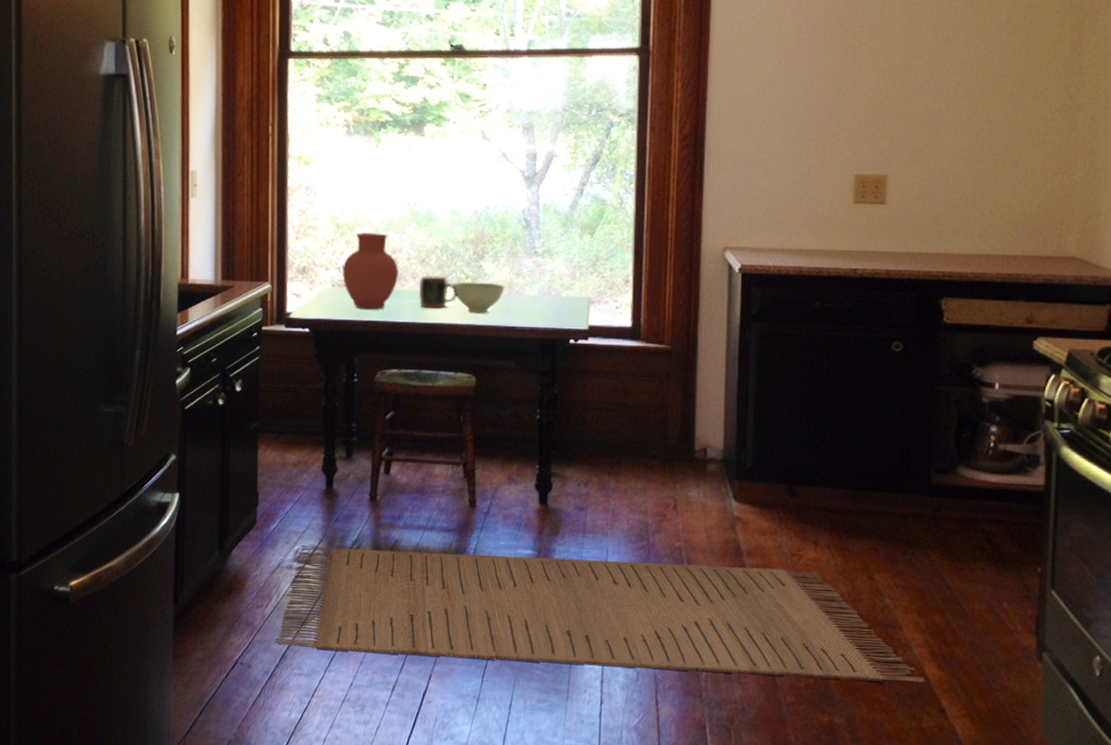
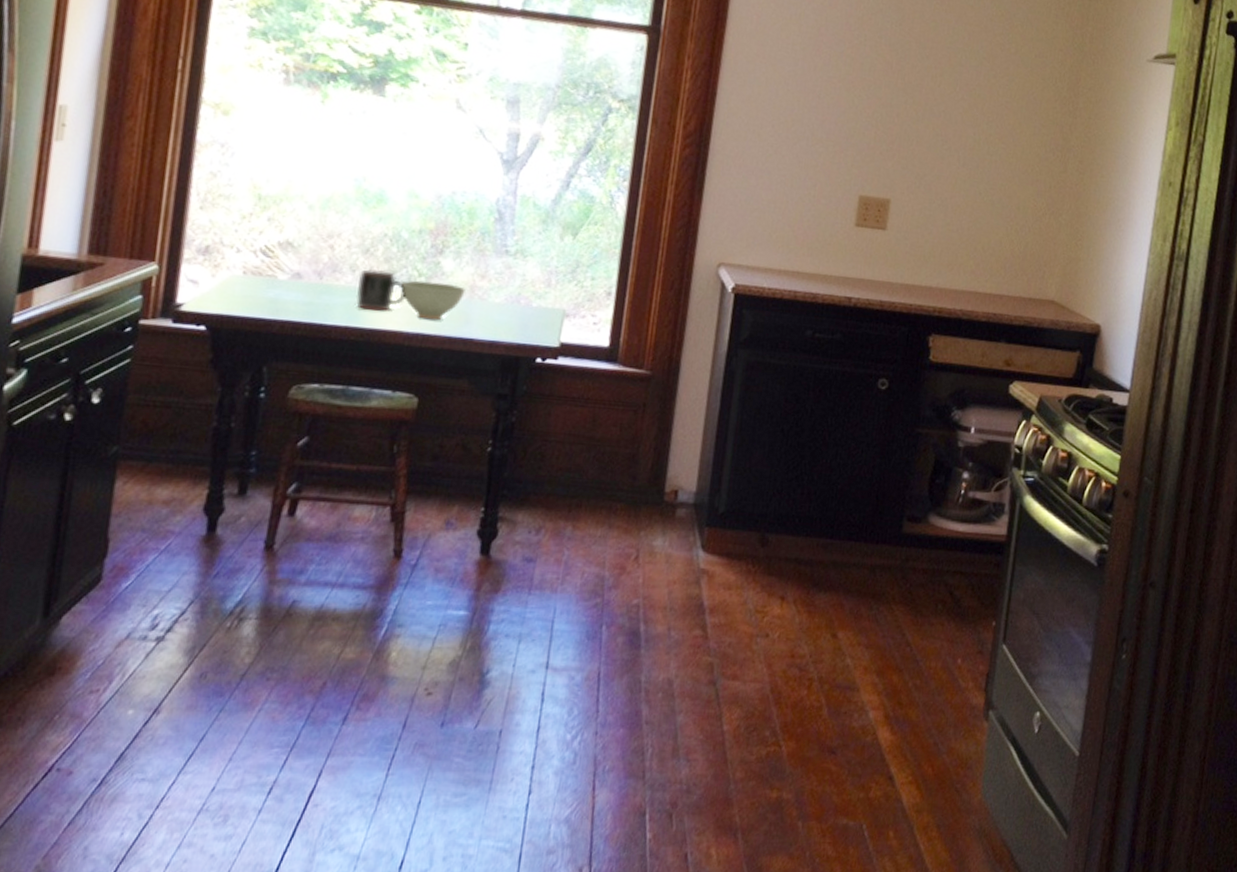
rug: present [274,545,925,683] -> none [109,609,877,751]
vase: present [341,232,398,310] -> none [258,208,334,307]

